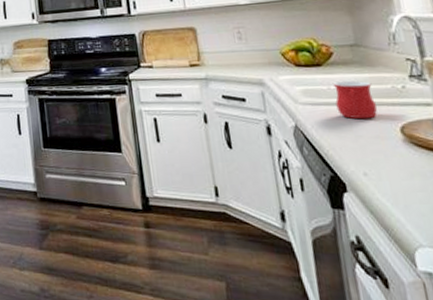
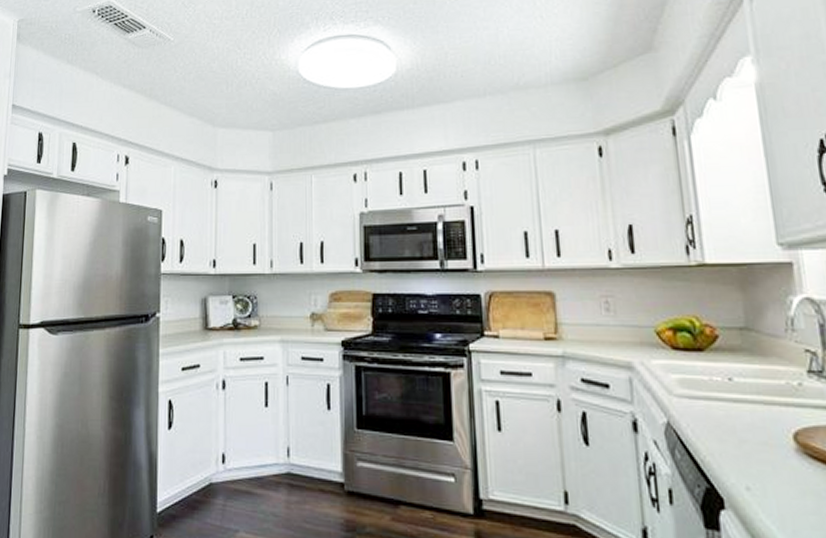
mug: present [332,80,378,120] -> none [715,371,768,421]

